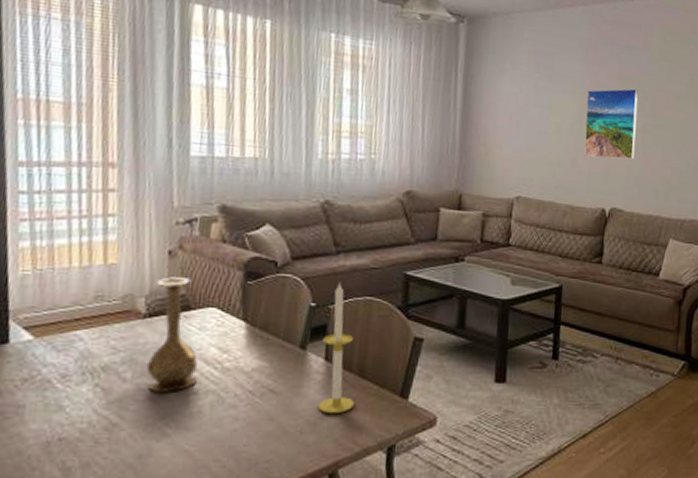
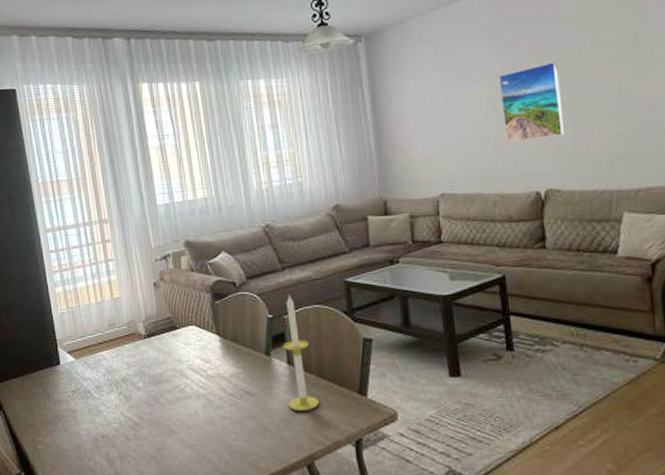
vase: present [146,277,198,392] -> none [149,303,190,397]

